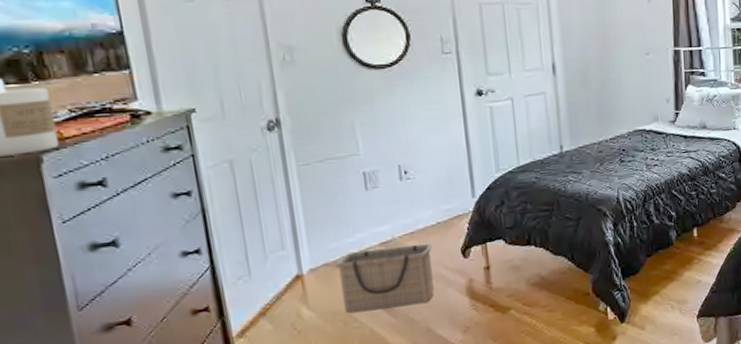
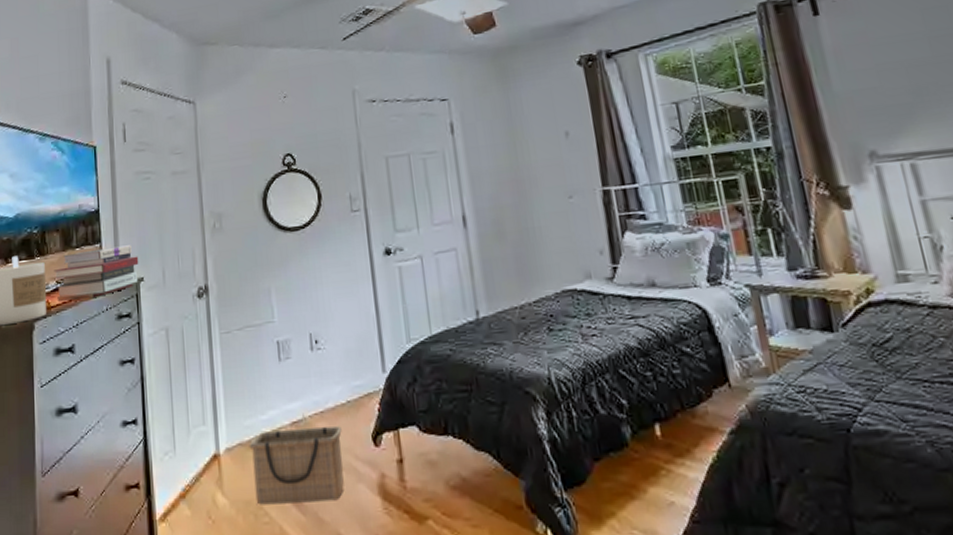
books: none [63,73,189,132] -> present [54,245,139,301]

